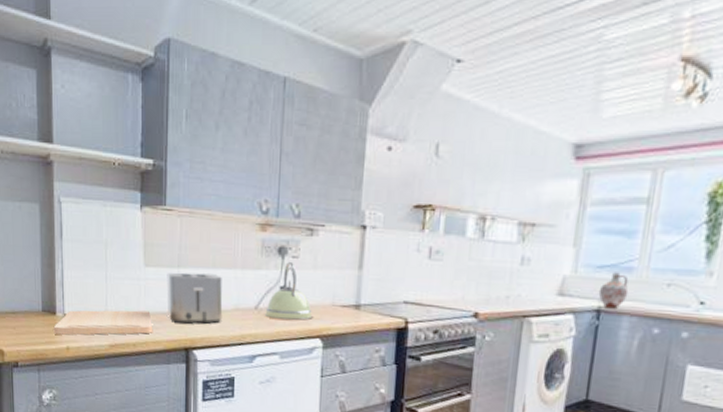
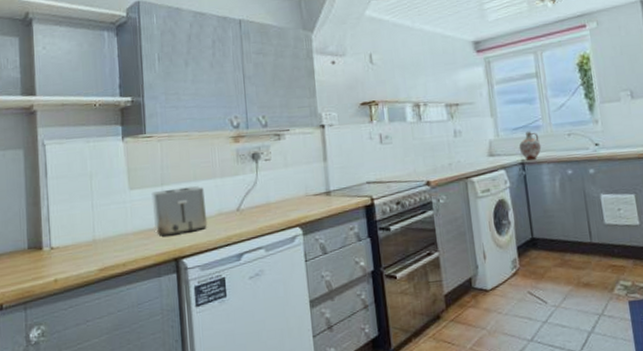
cutting board: present [53,310,153,335] -> none [40,230,142,269]
kettle: present [265,262,313,320] -> none [246,165,290,217]

